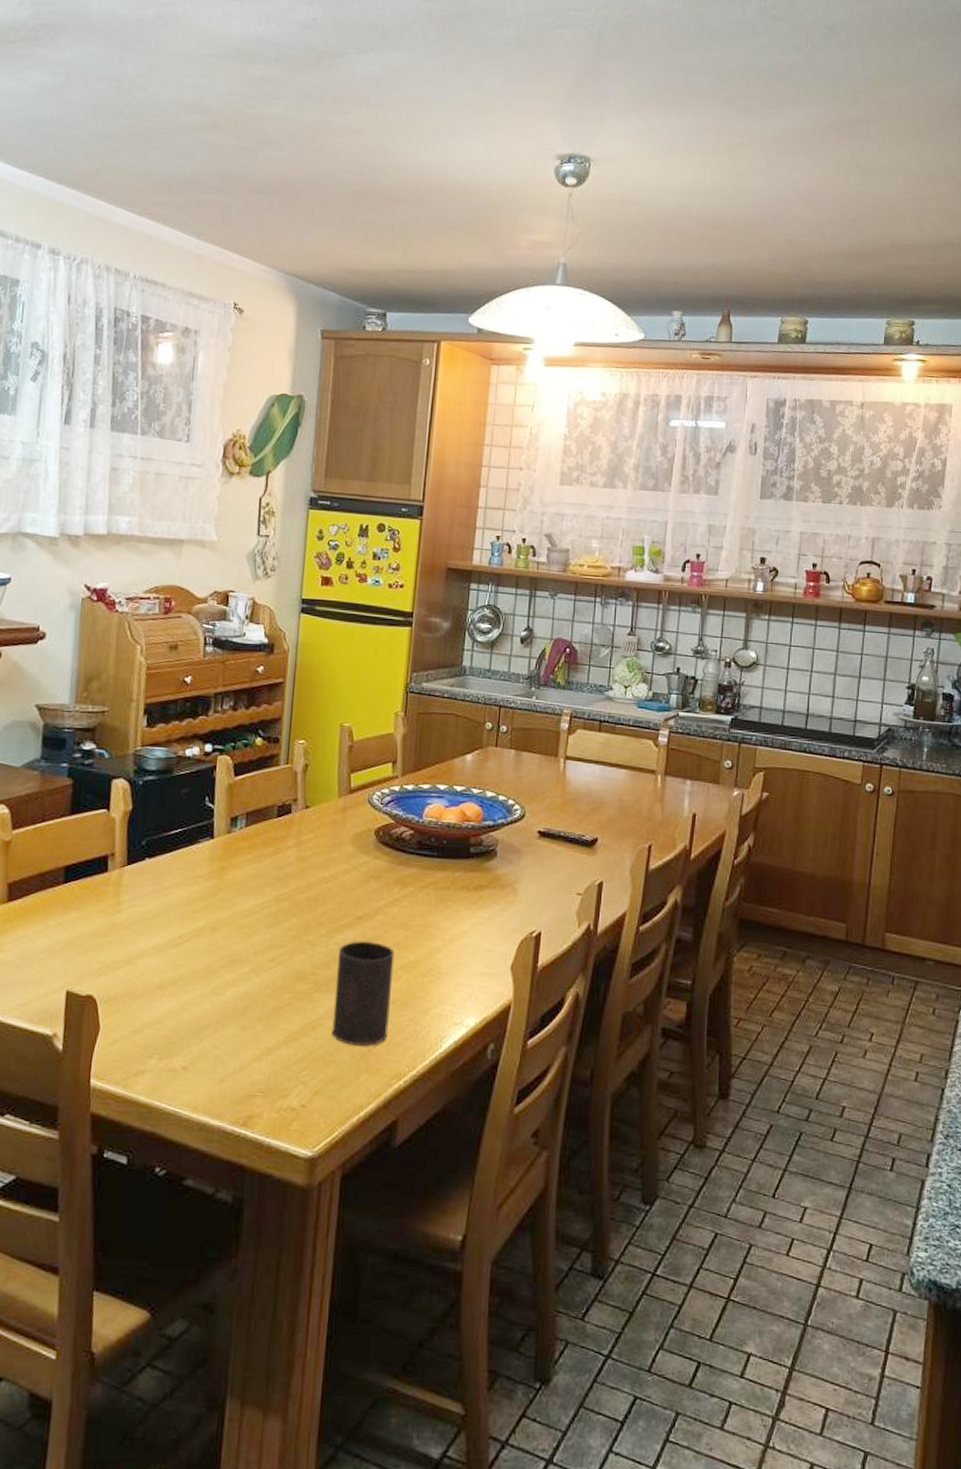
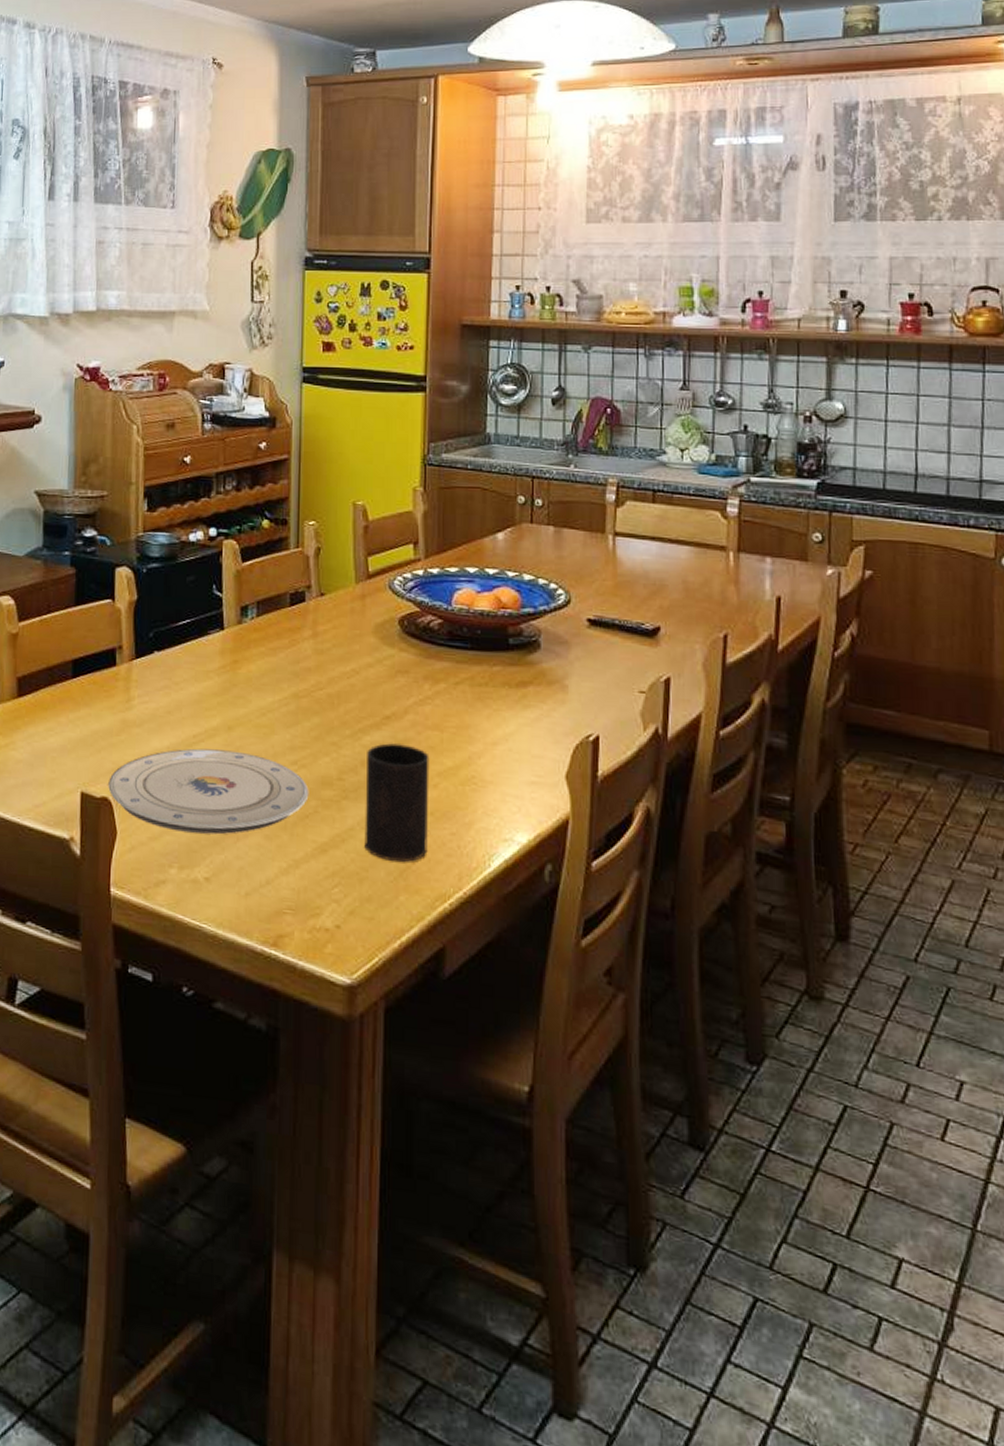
plate: none [94,948,285,1027] -> present [108,748,309,835]

